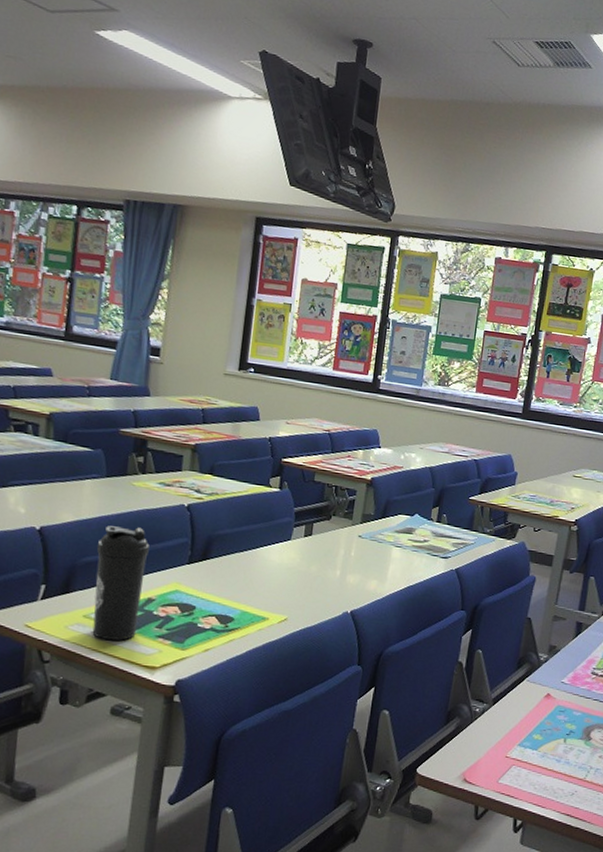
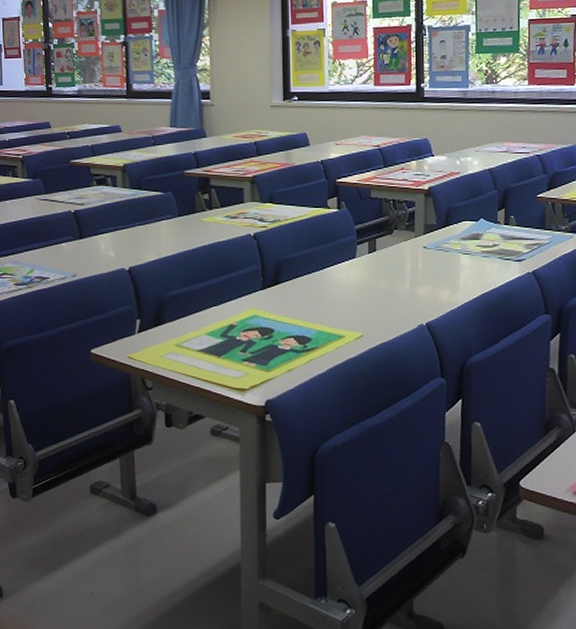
water bottle: present [92,526,150,641] -> none [178,259,225,367]

